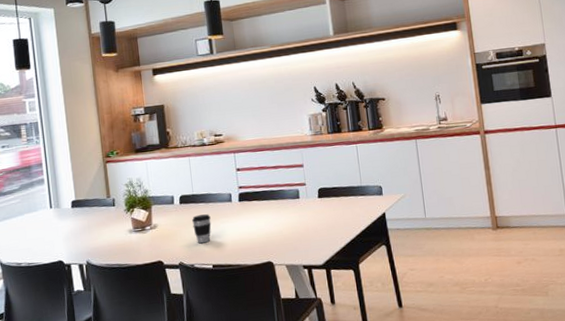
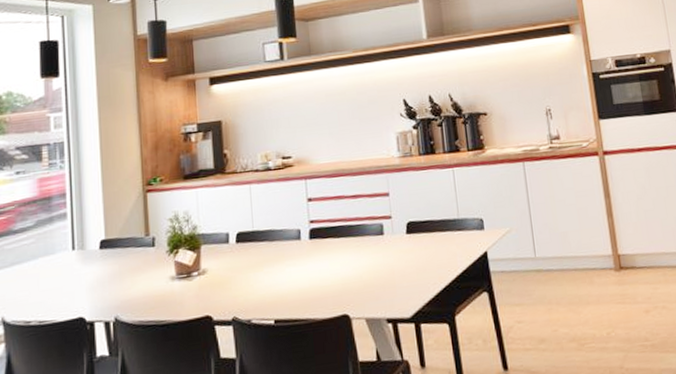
coffee cup: present [192,214,212,244] -> none [251,255,275,293]

